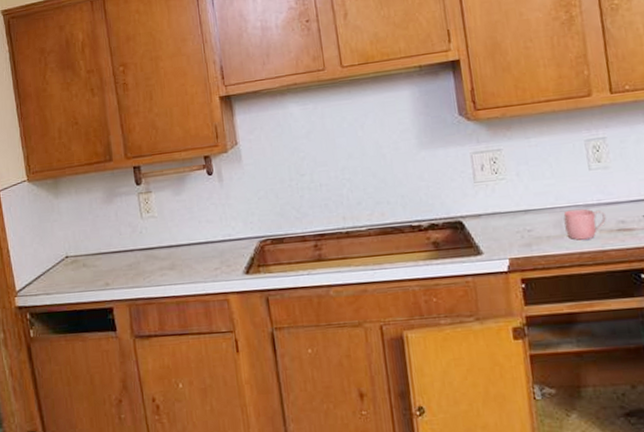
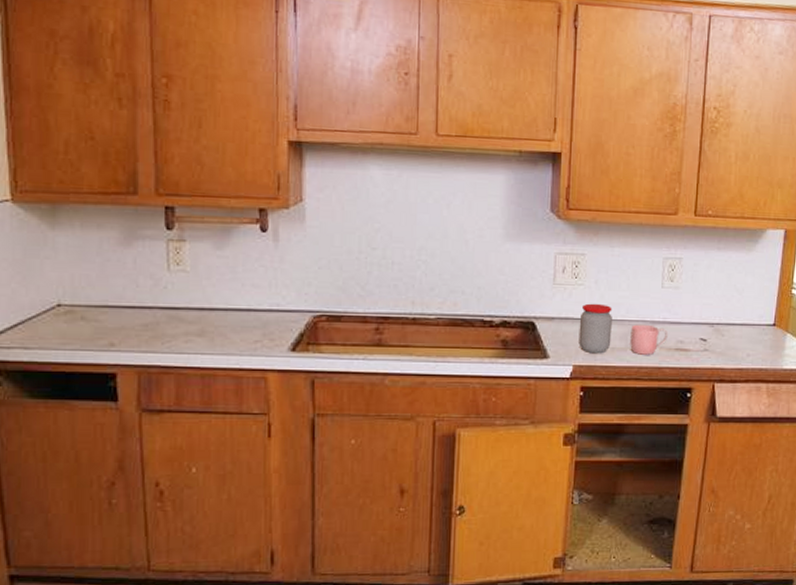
jar: none [507,194,545,245] -> present [578,303,612,354]

